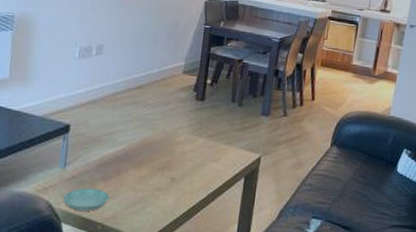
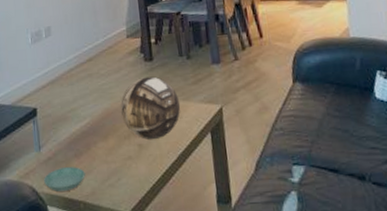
decorative bowl: none [160,115,222,175] -> present [121,76,181,139]

